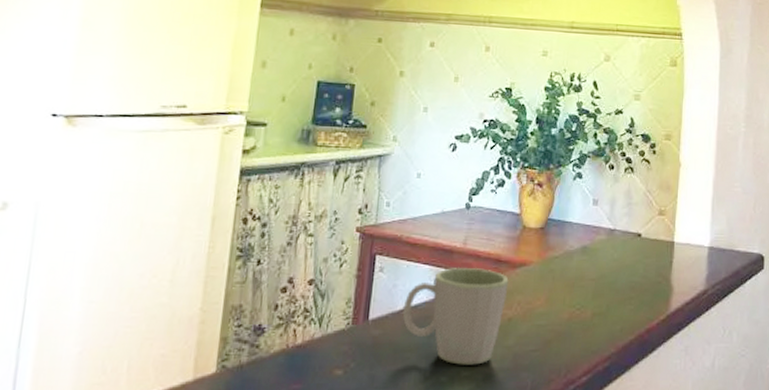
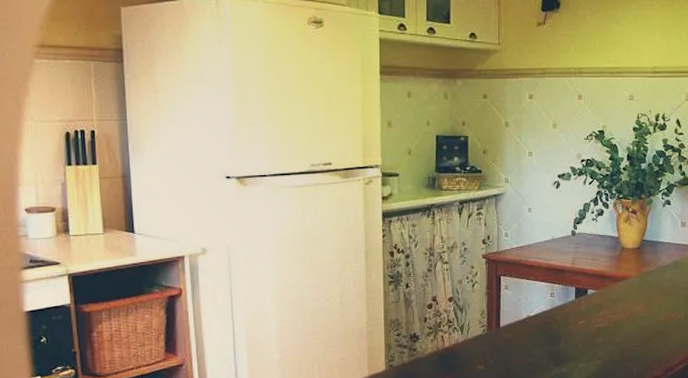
mug: present [402,267,509,365] -> none [527,282,613,359]

